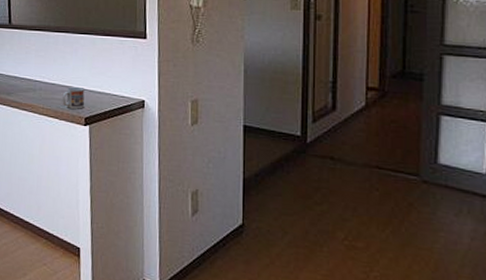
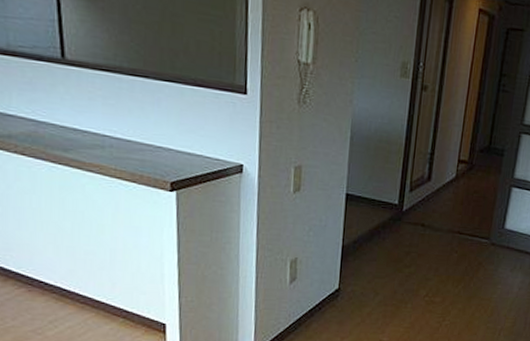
cup: present [62,87,85,109] -> none [141,145,170,172]

